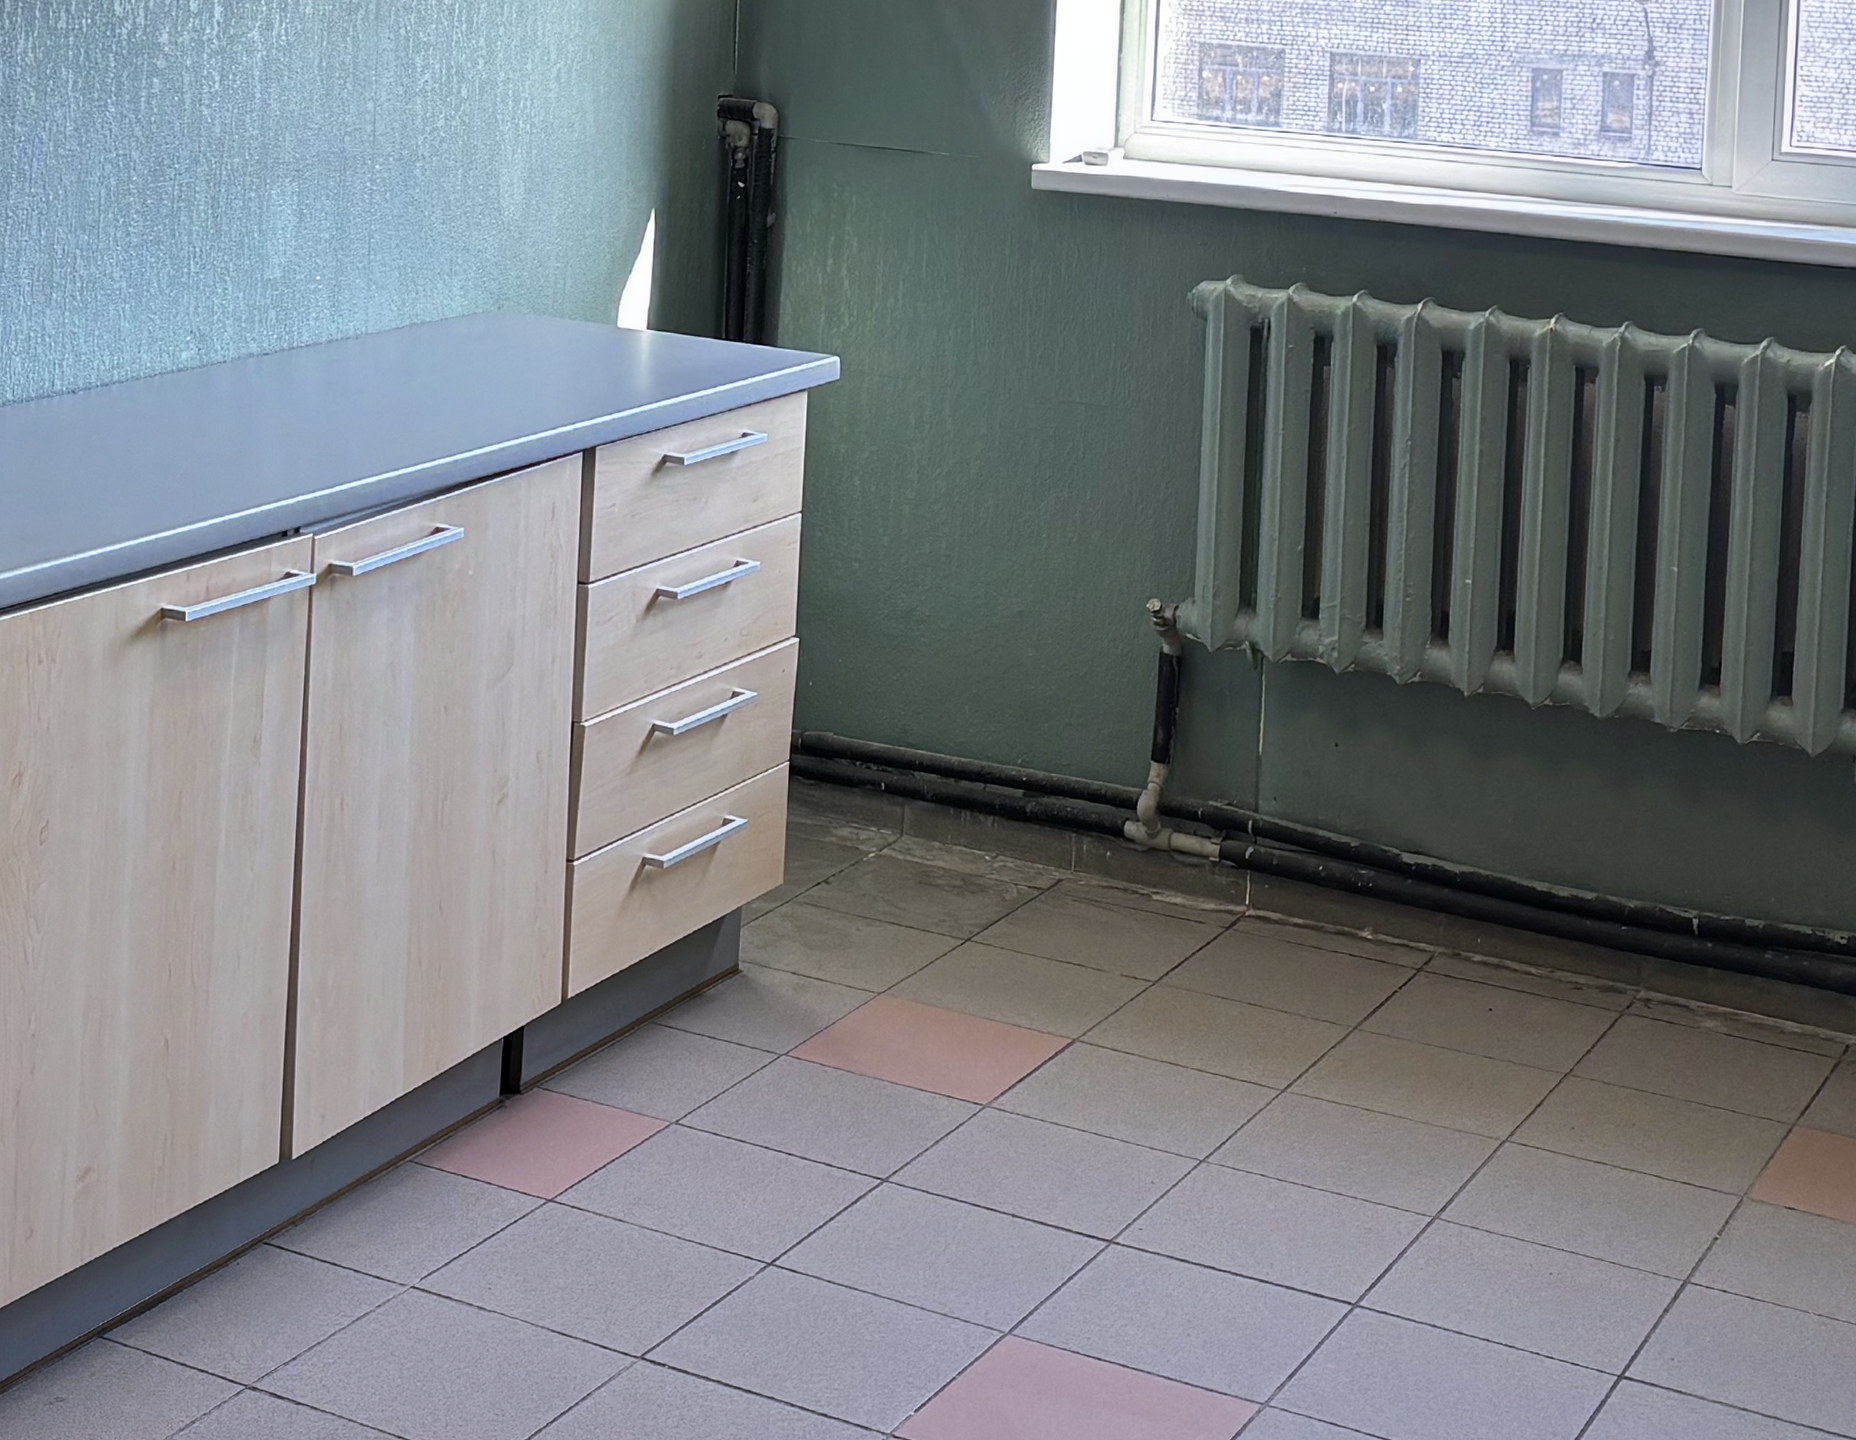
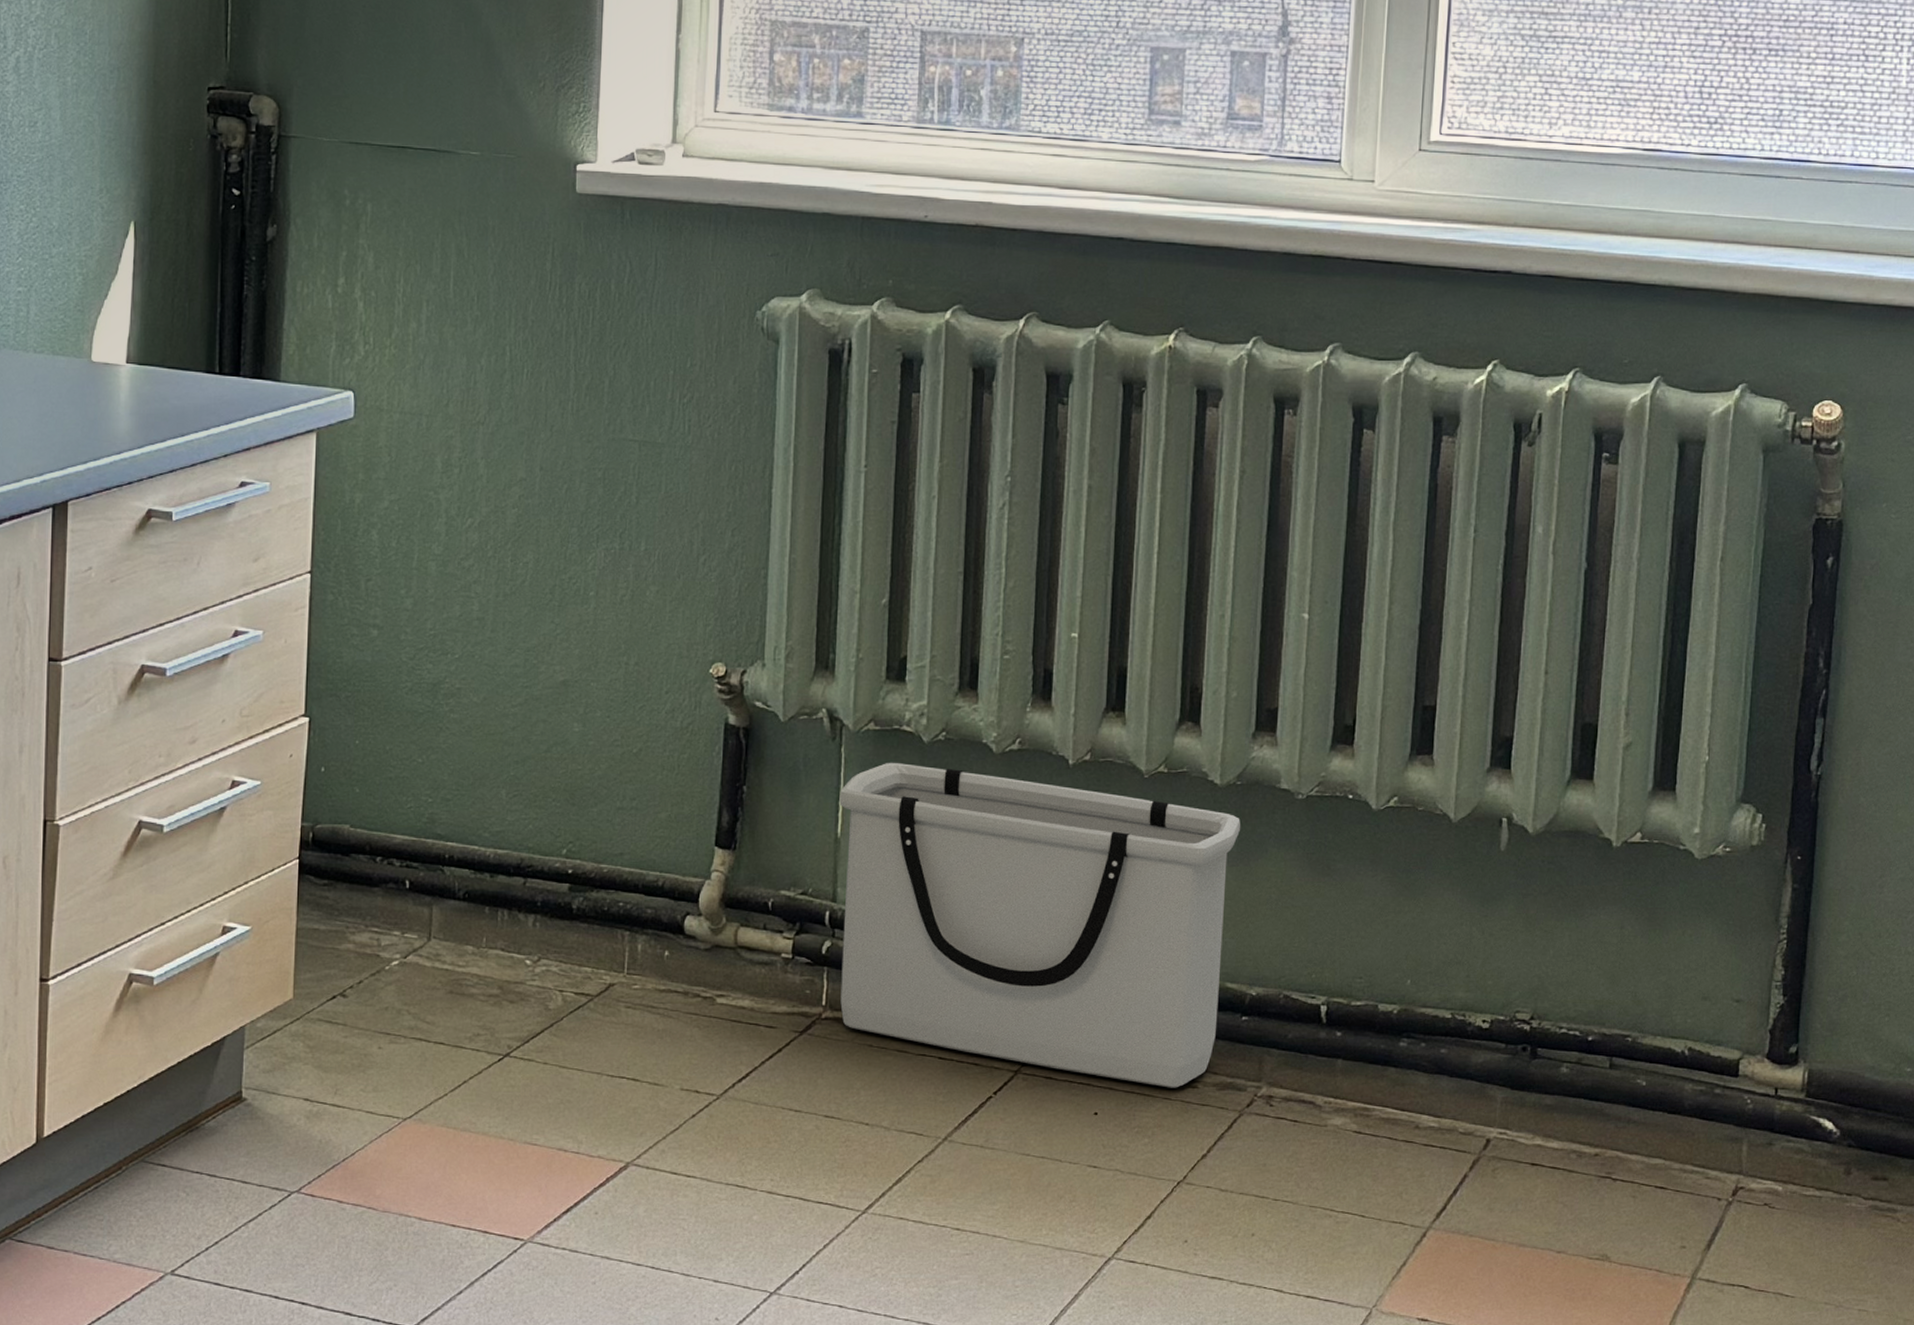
storage bin: none [1260,690,1618,989] -> present [839,762,1240,1088]

